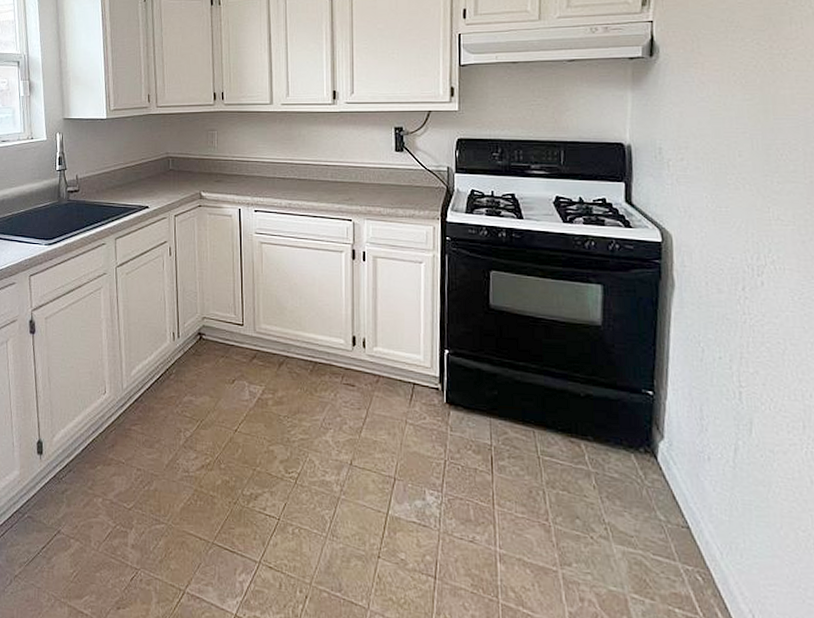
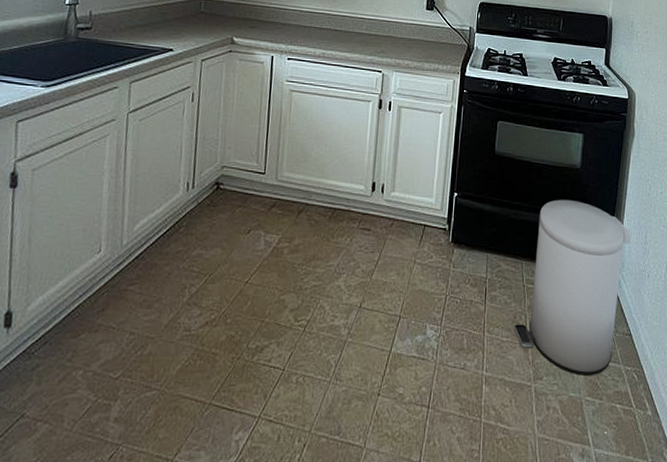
pedal bin: none [530,361,680,570] -> present [514,199,631,376]

